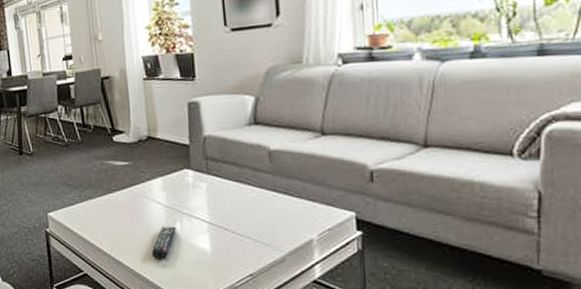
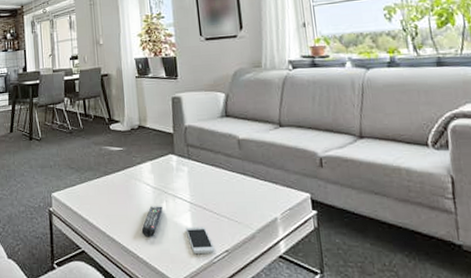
smartphone: none [203,249,237,277] -> present [185,226,215,253]

